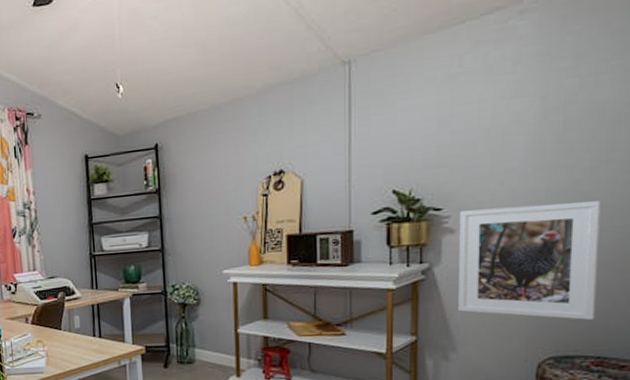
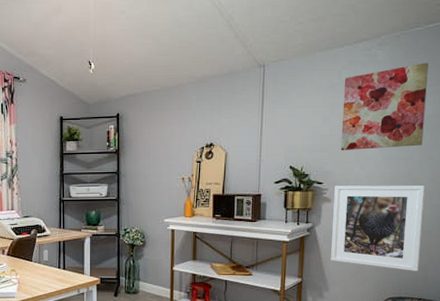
wall art: none [466,28,601,163] -> present [340,62,429,150]

